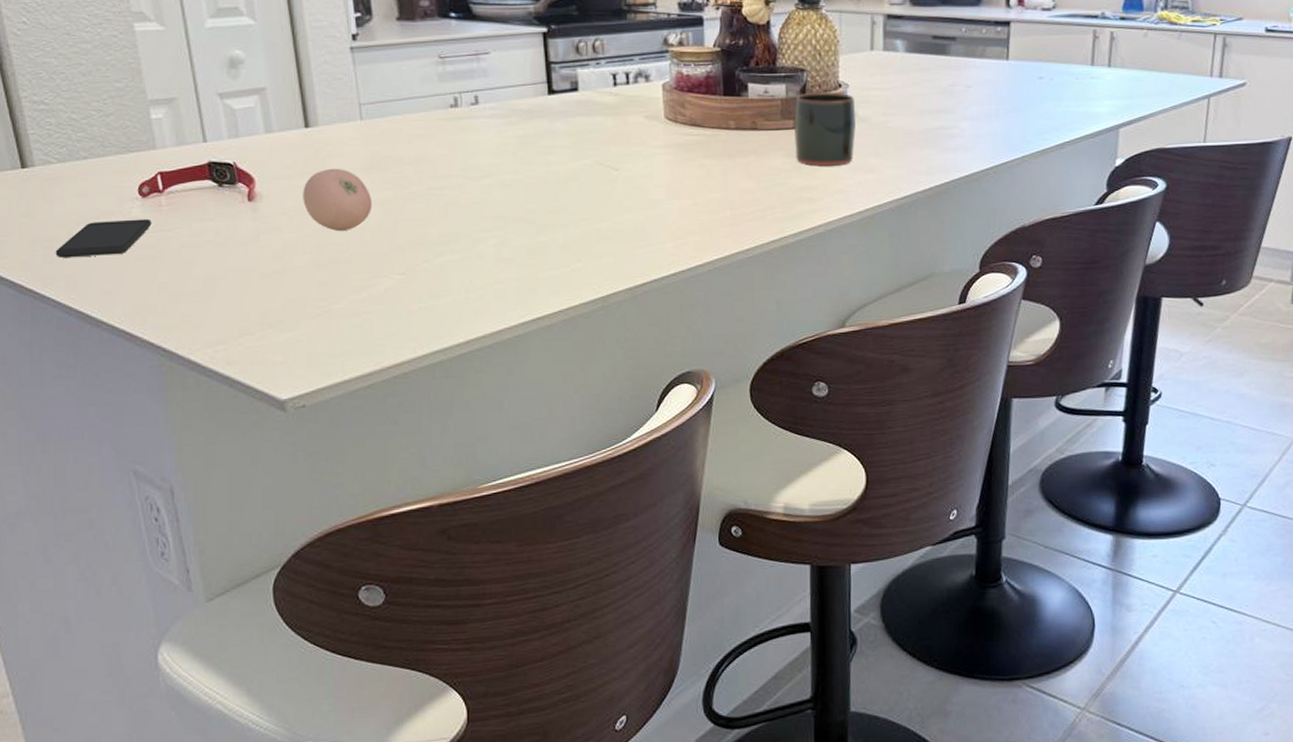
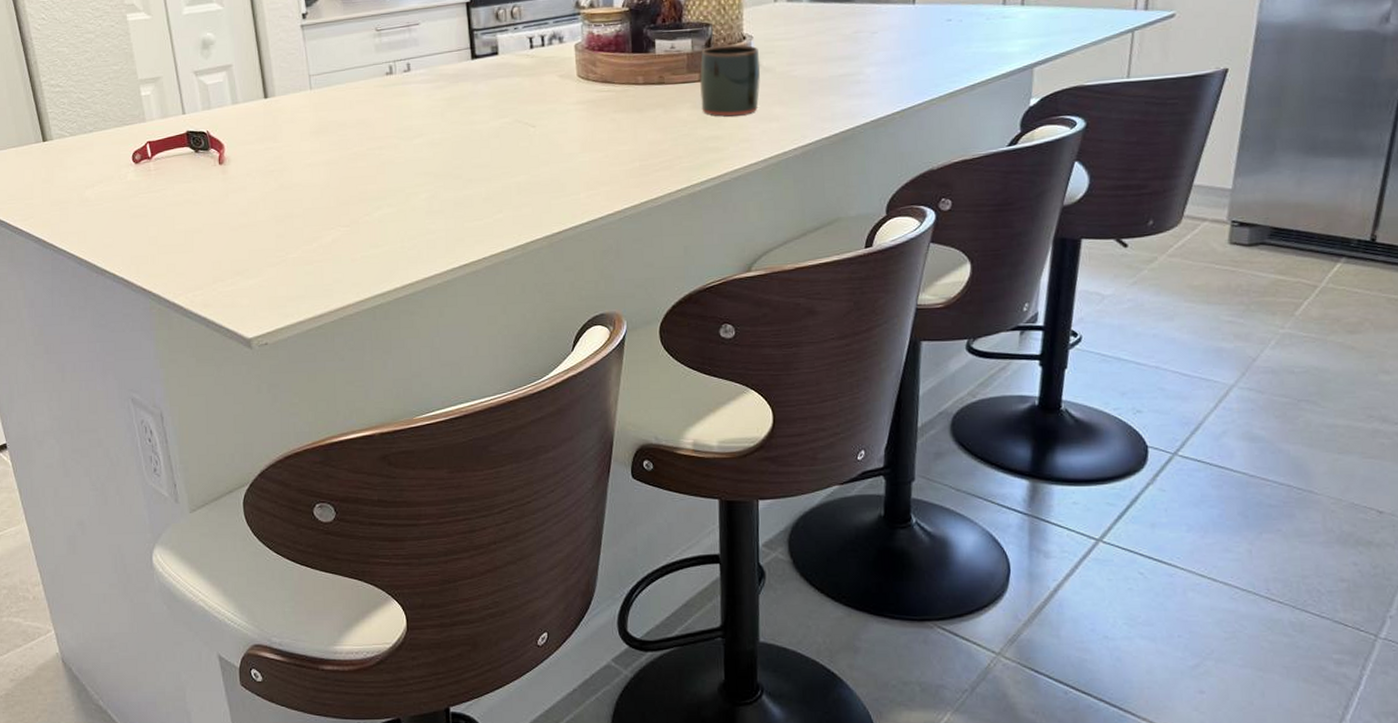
mobile phone: present [55,218,152,258] -> none [69,182,143,217]
fruit: present [303,168,373,232] -> none [263,133,321,190]

